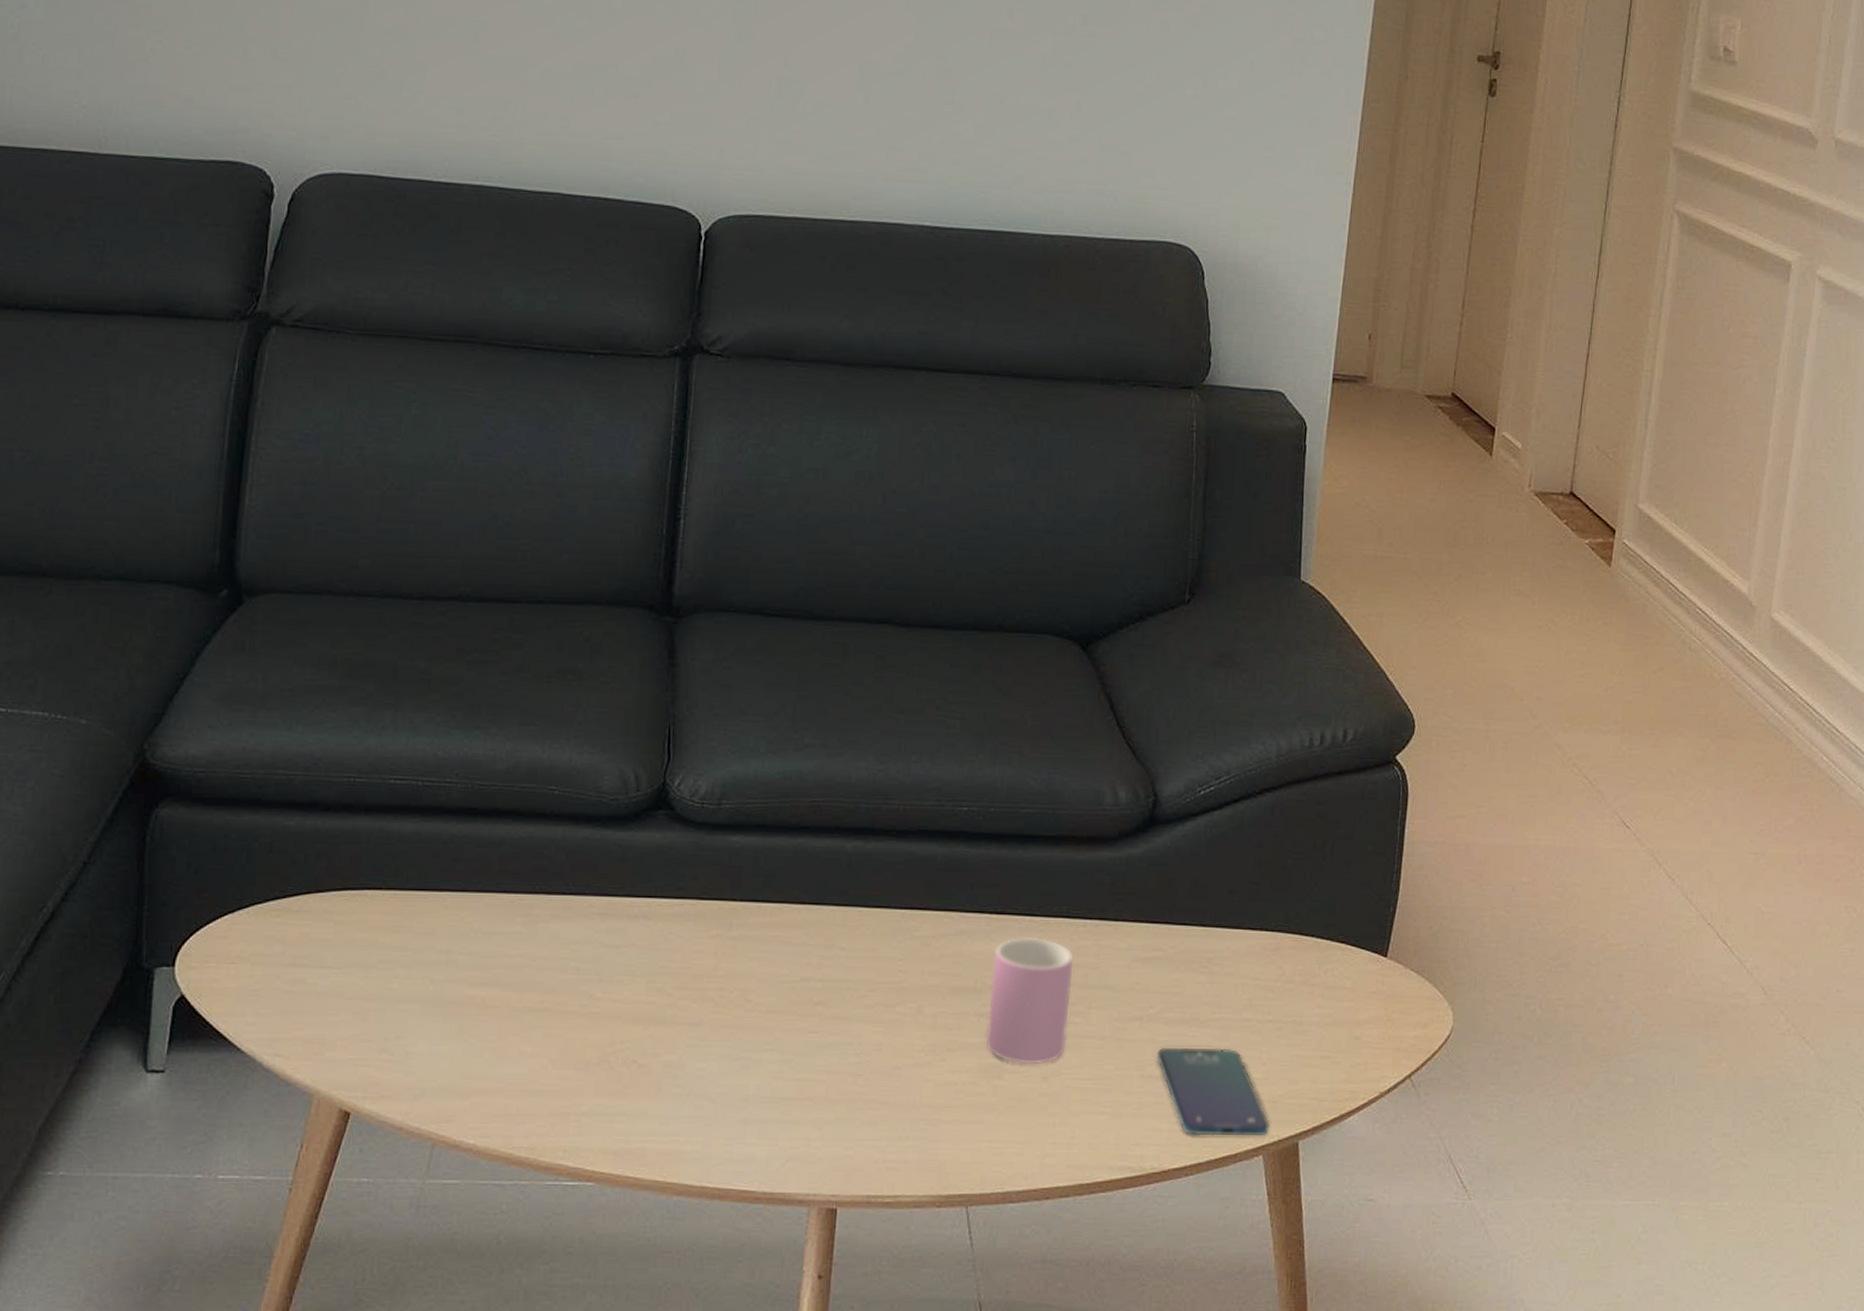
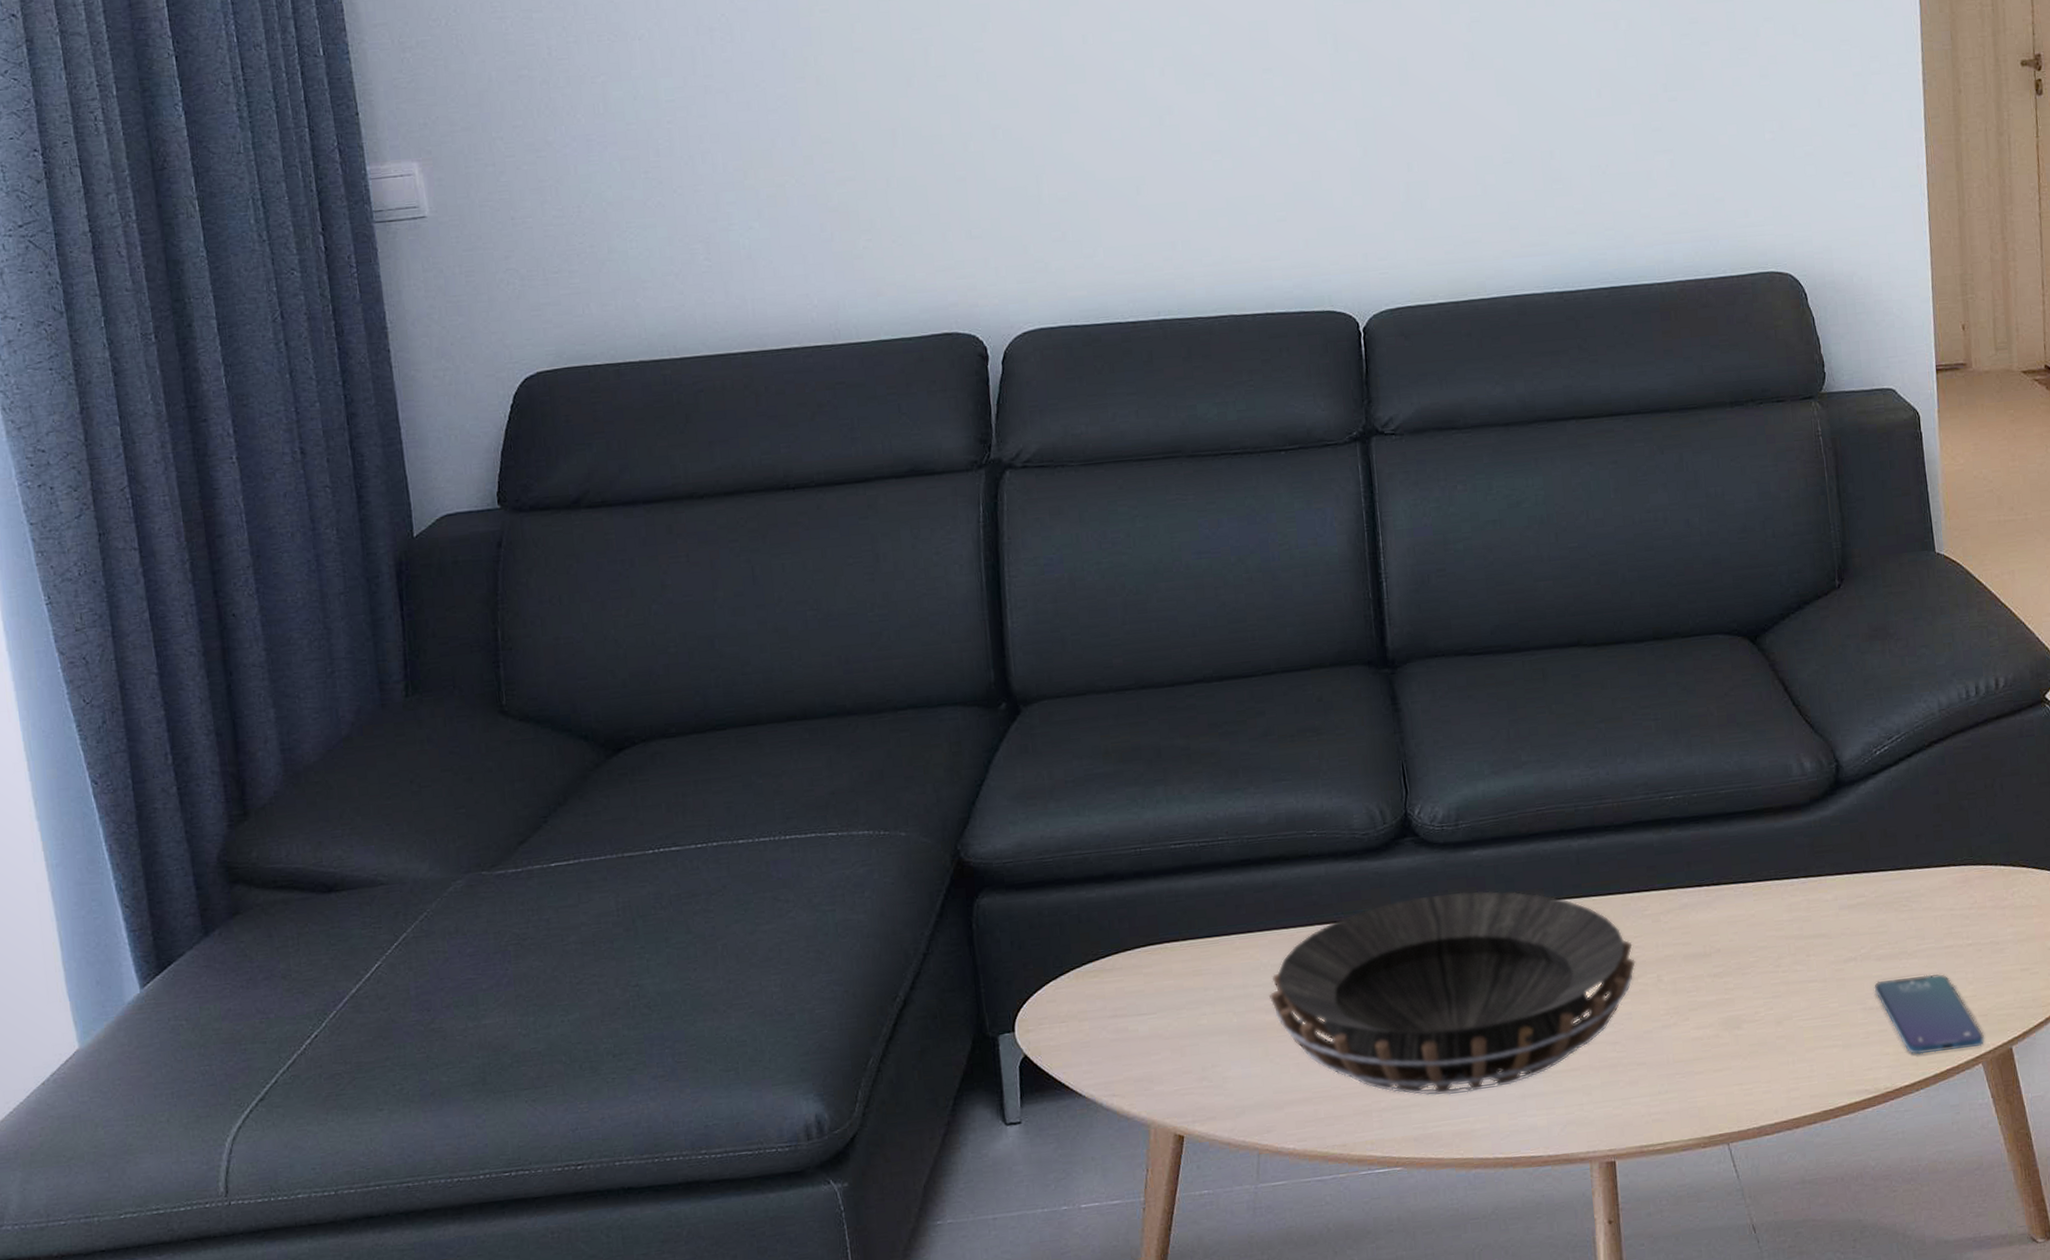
decorative bowl: none [475,880,896,1109] -> present [1269,891,1636,1096]
cup: present [985,937,1074,1065] -> none [1716,900,1793,1014]

